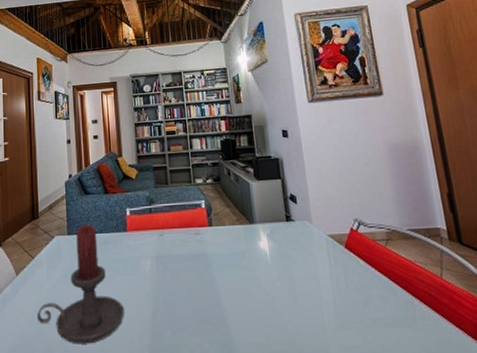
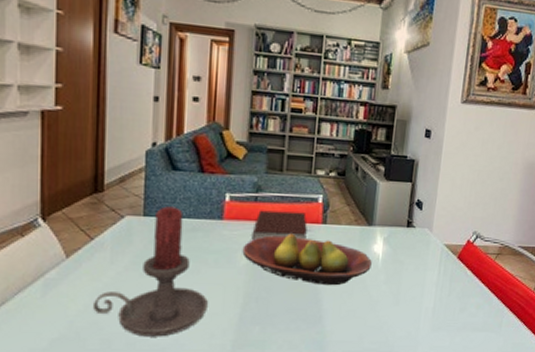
fruit bowl: none [145,238,261,286] -> present [242,233,372,286]
notebook: none [151,218,197,248] -> present [251,210,307,241]

